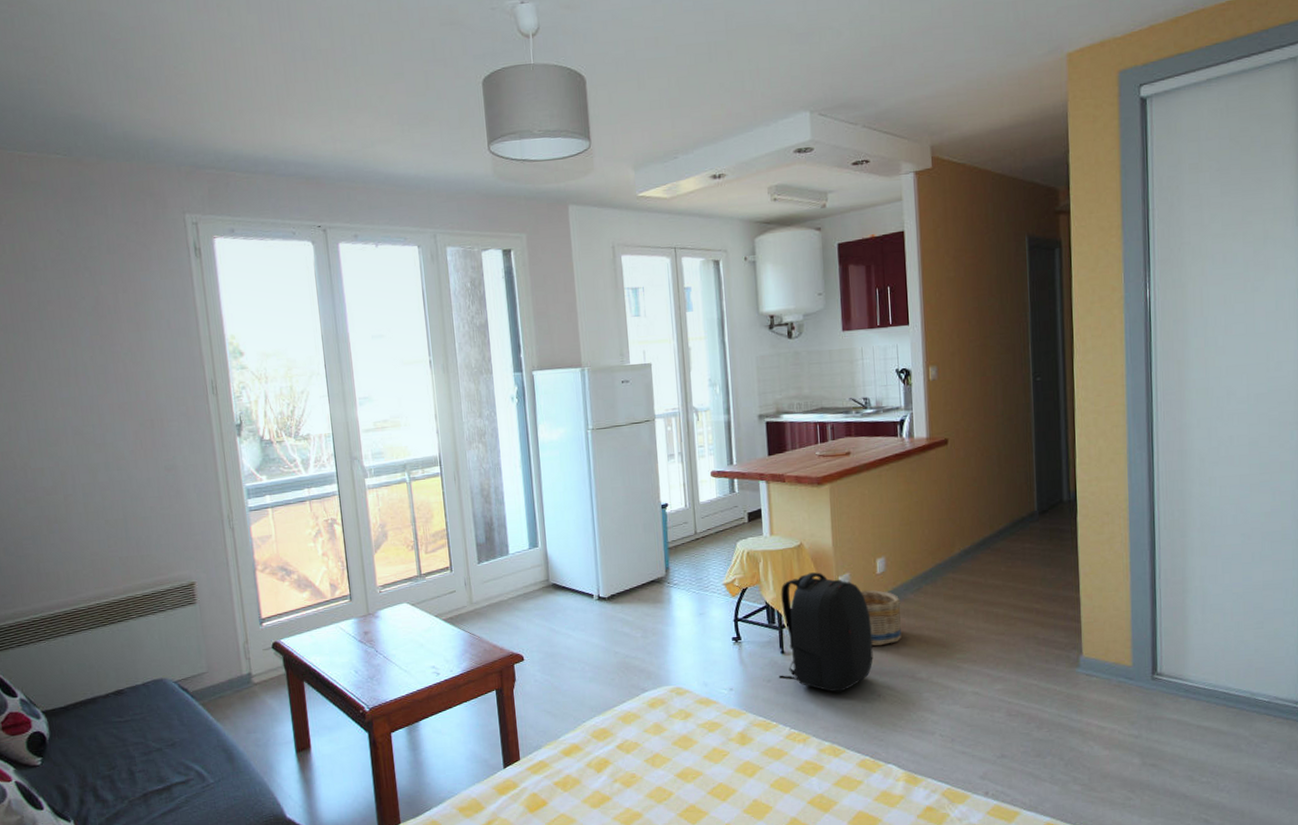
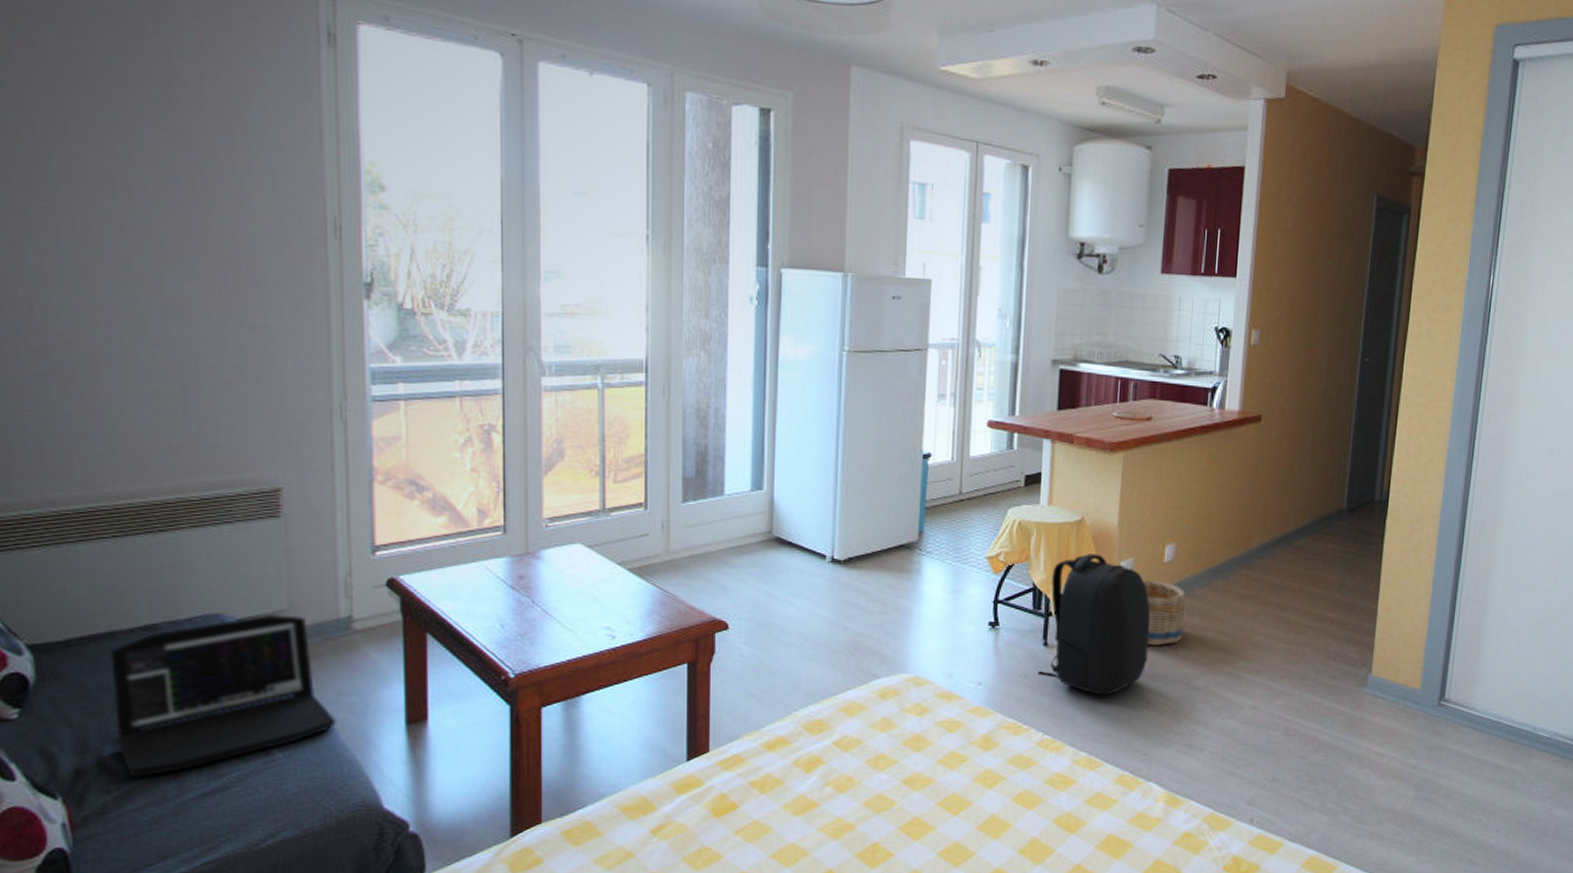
laptop: none [95,675,249,803] -> present [110,613,338,777]

